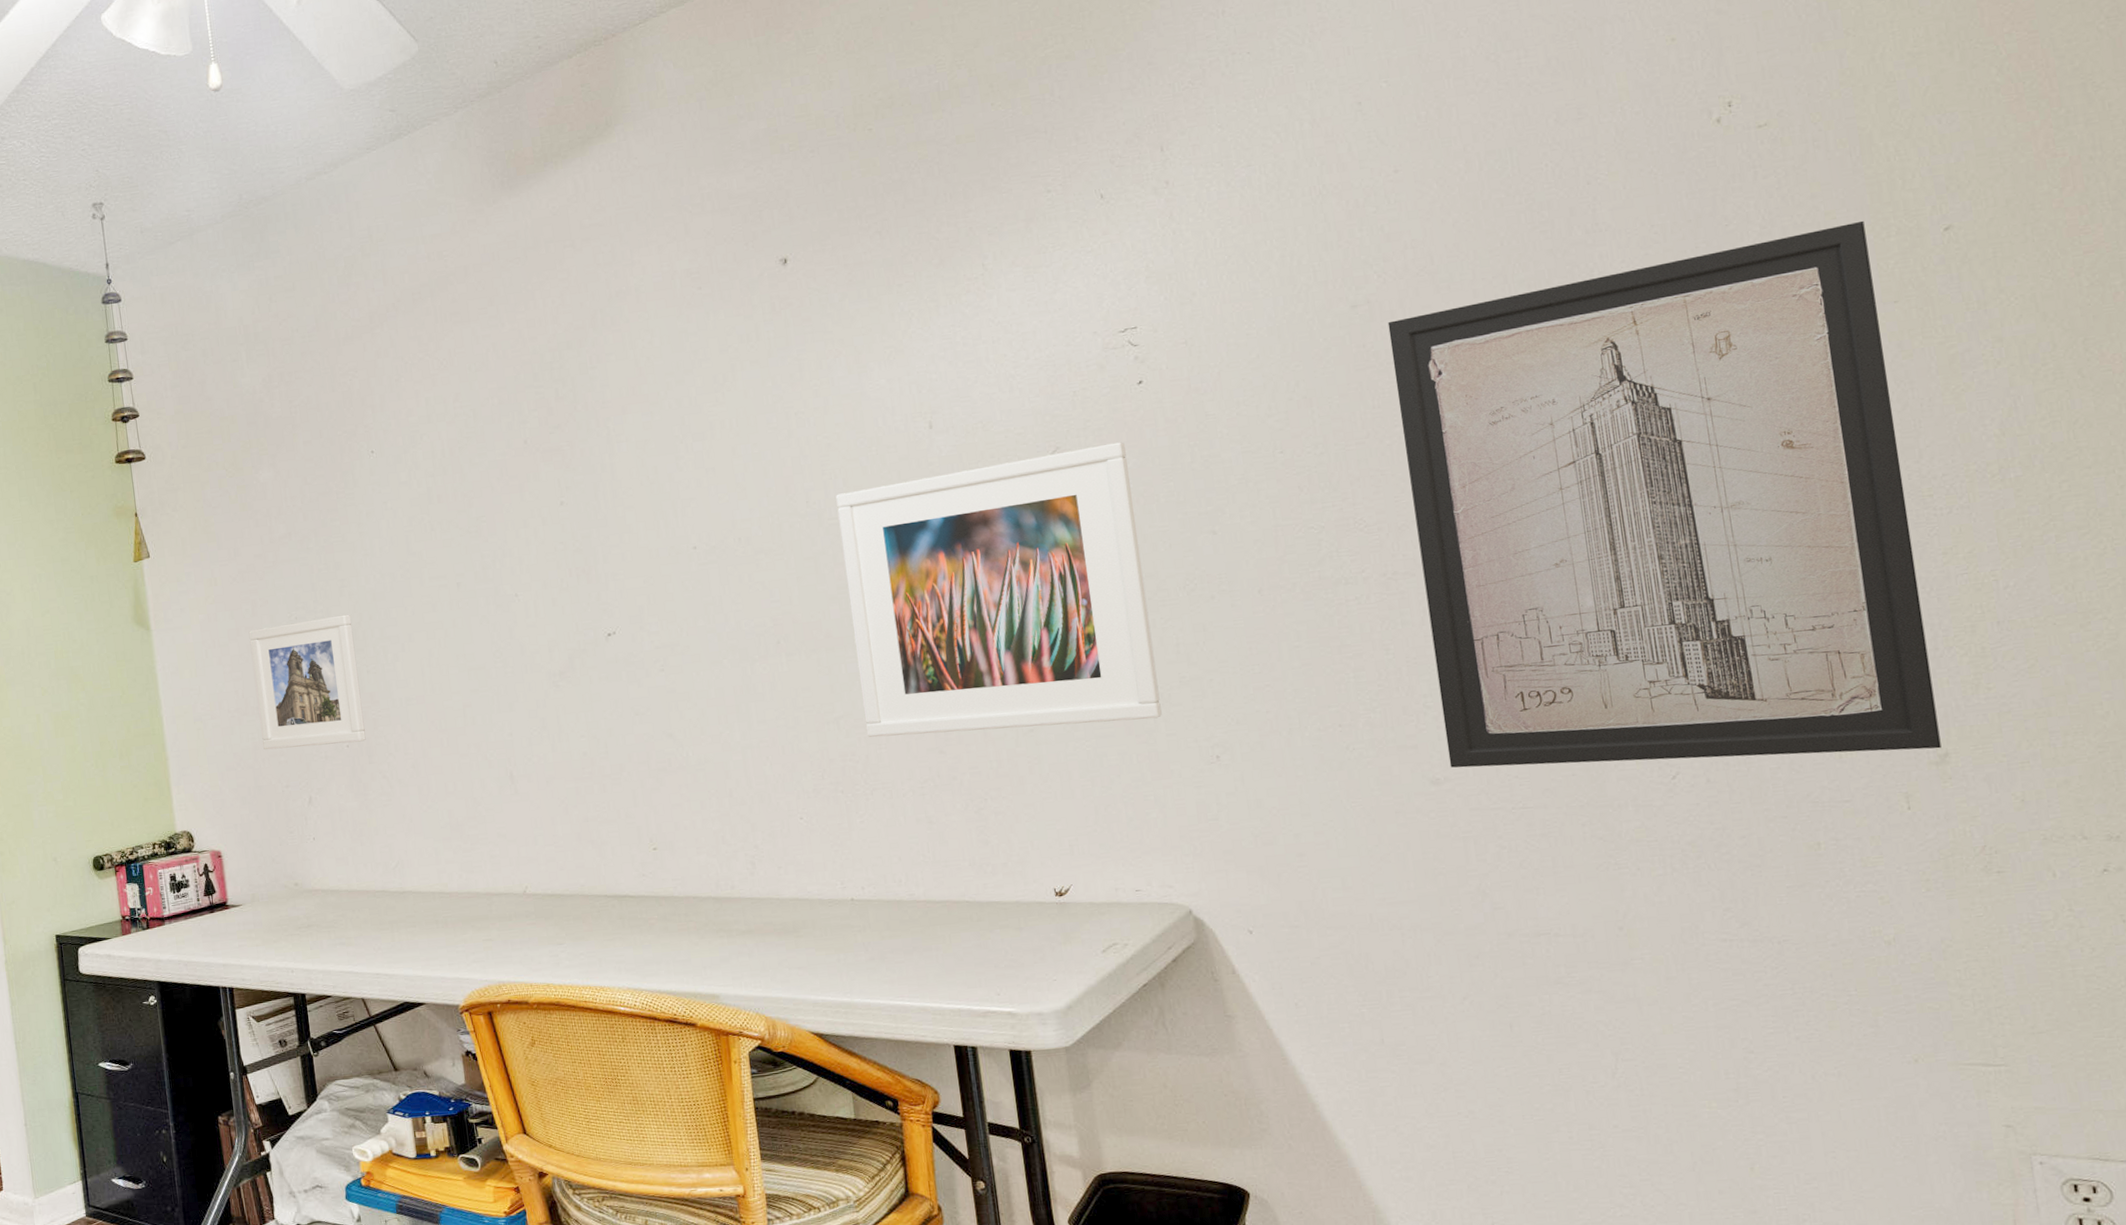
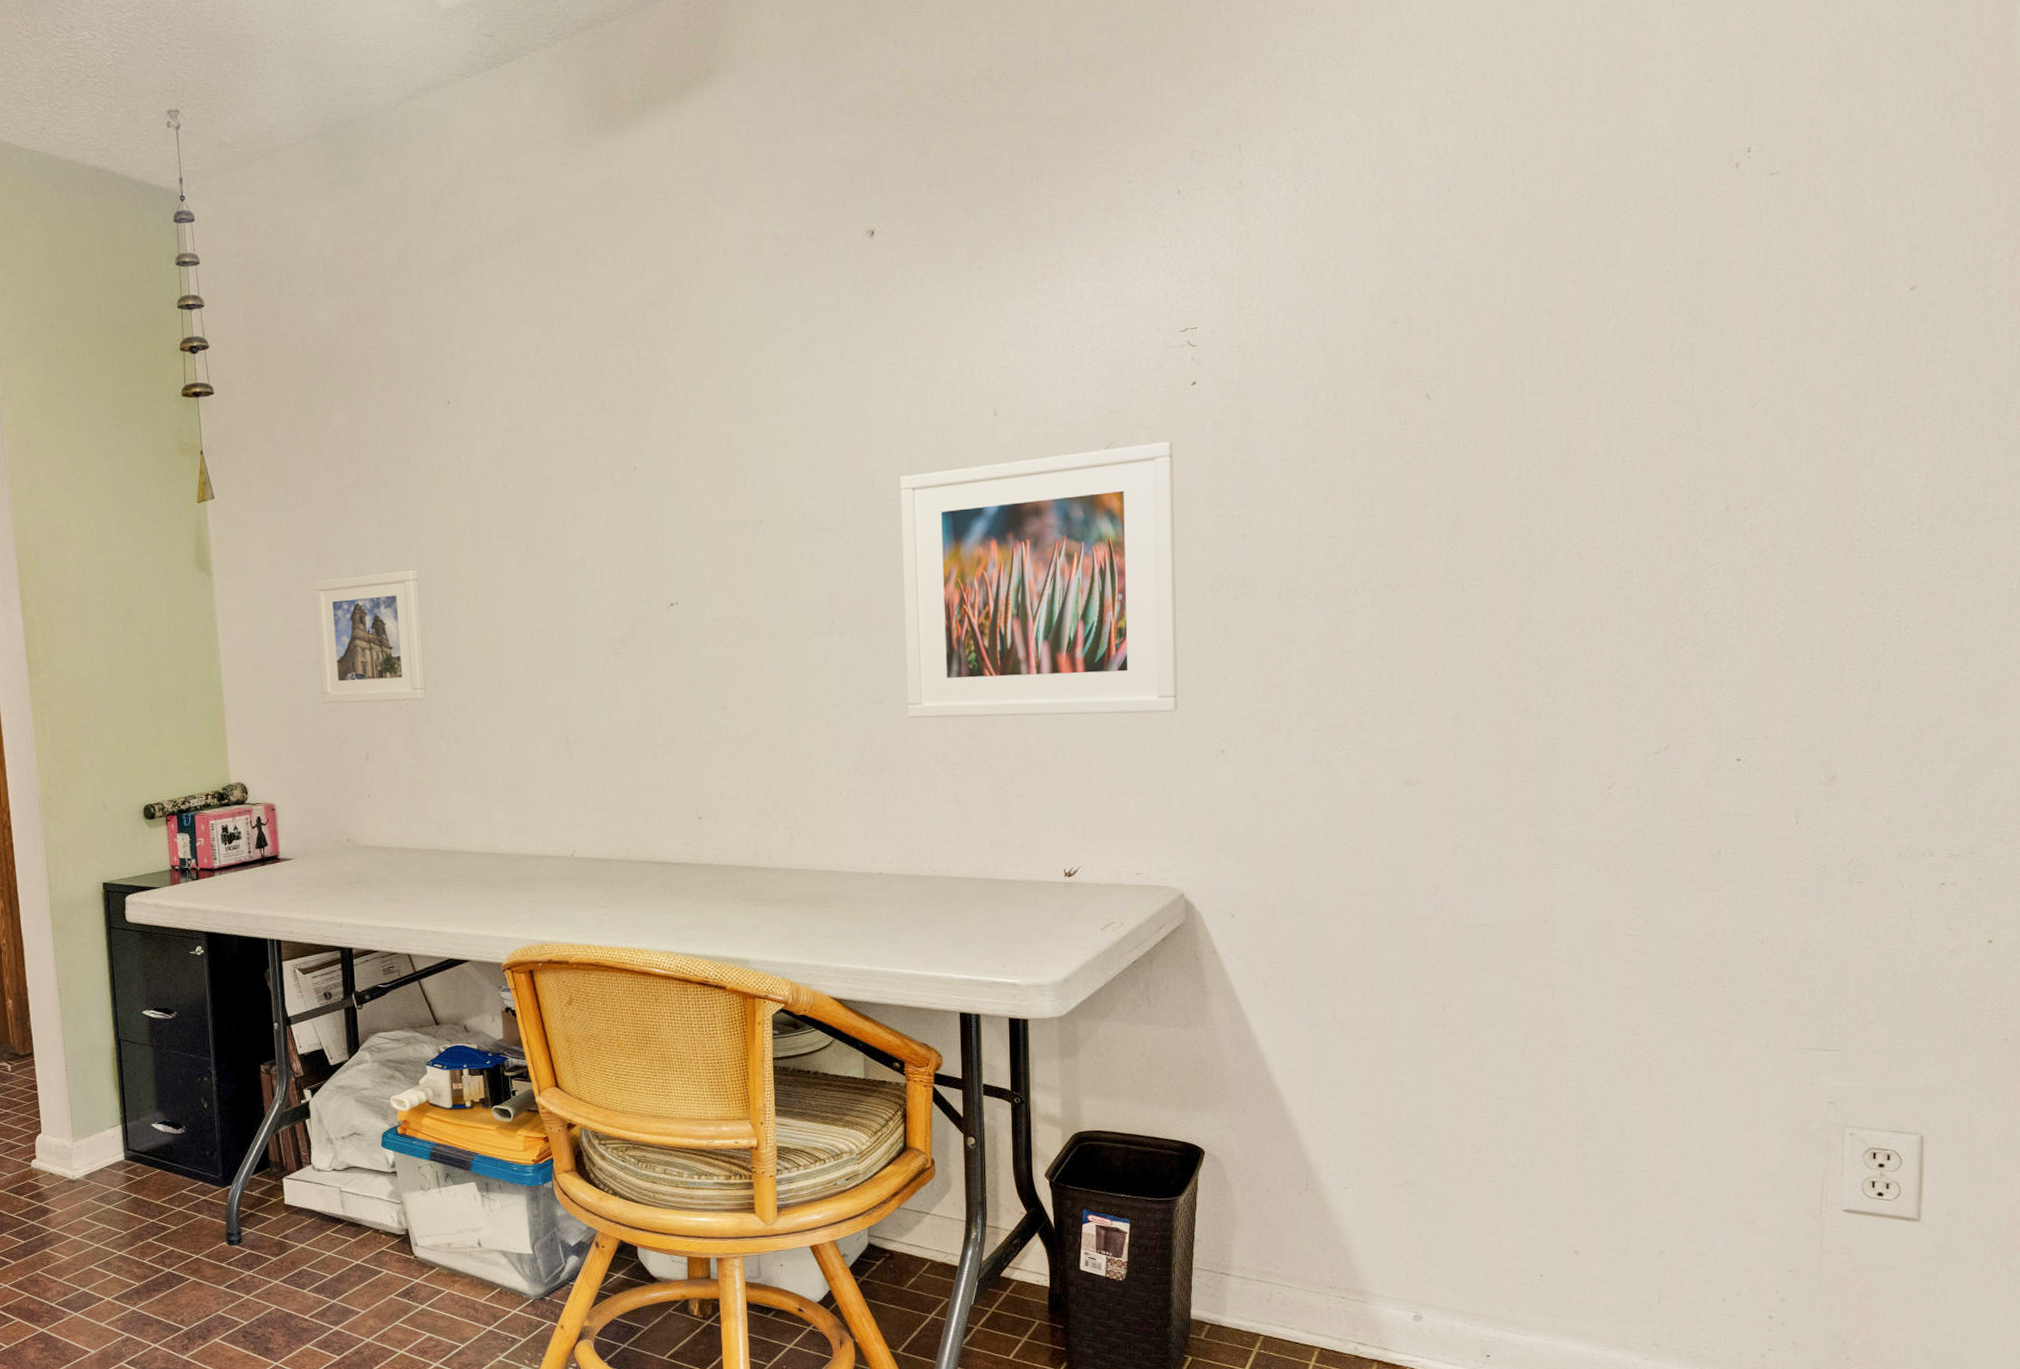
wall art: present [1387,220,1942,768] -> none [1422,274,1845,771]

